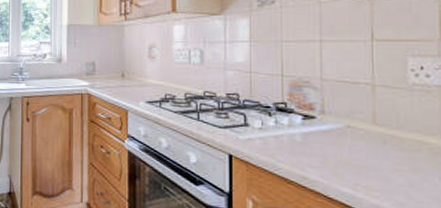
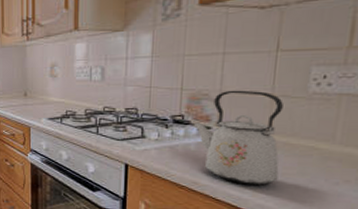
kettle: none [296,78,390,183] -> present [193,90,283,186]

